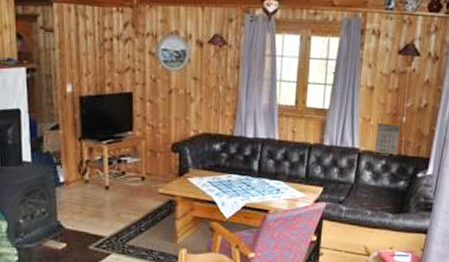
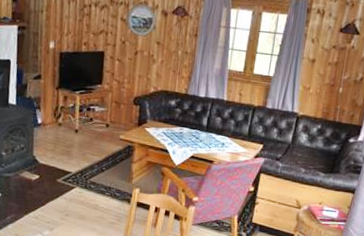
calendar: present [374,122,401,156] -> none [311,91,338,122]

